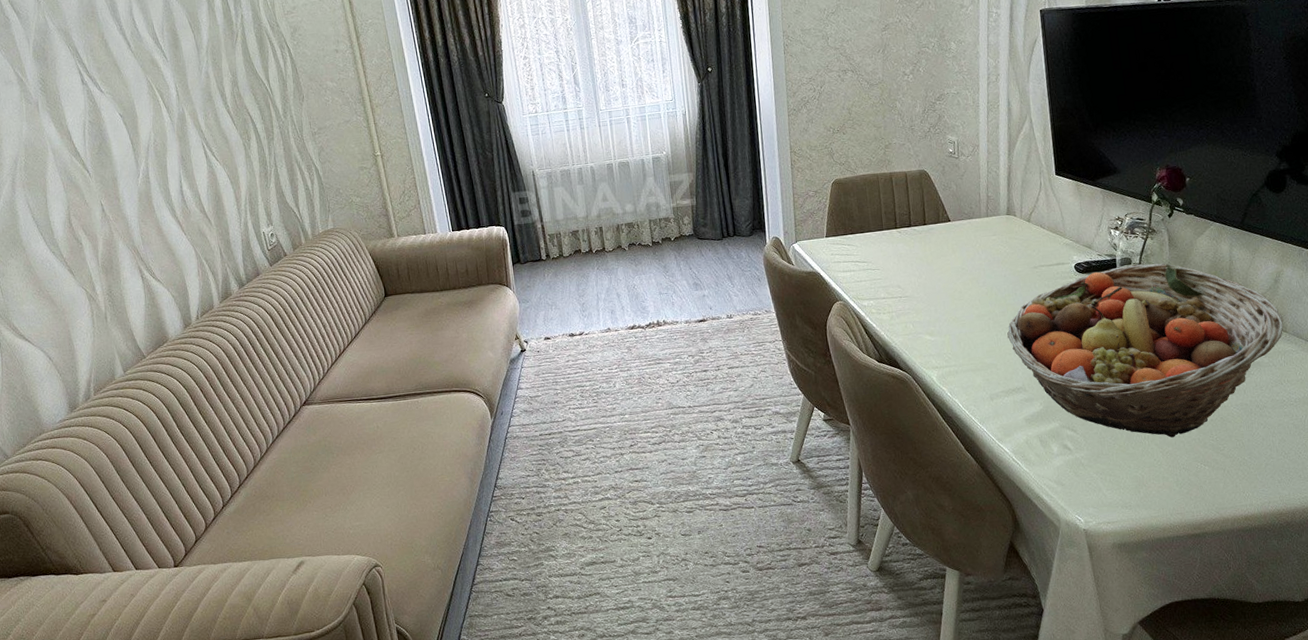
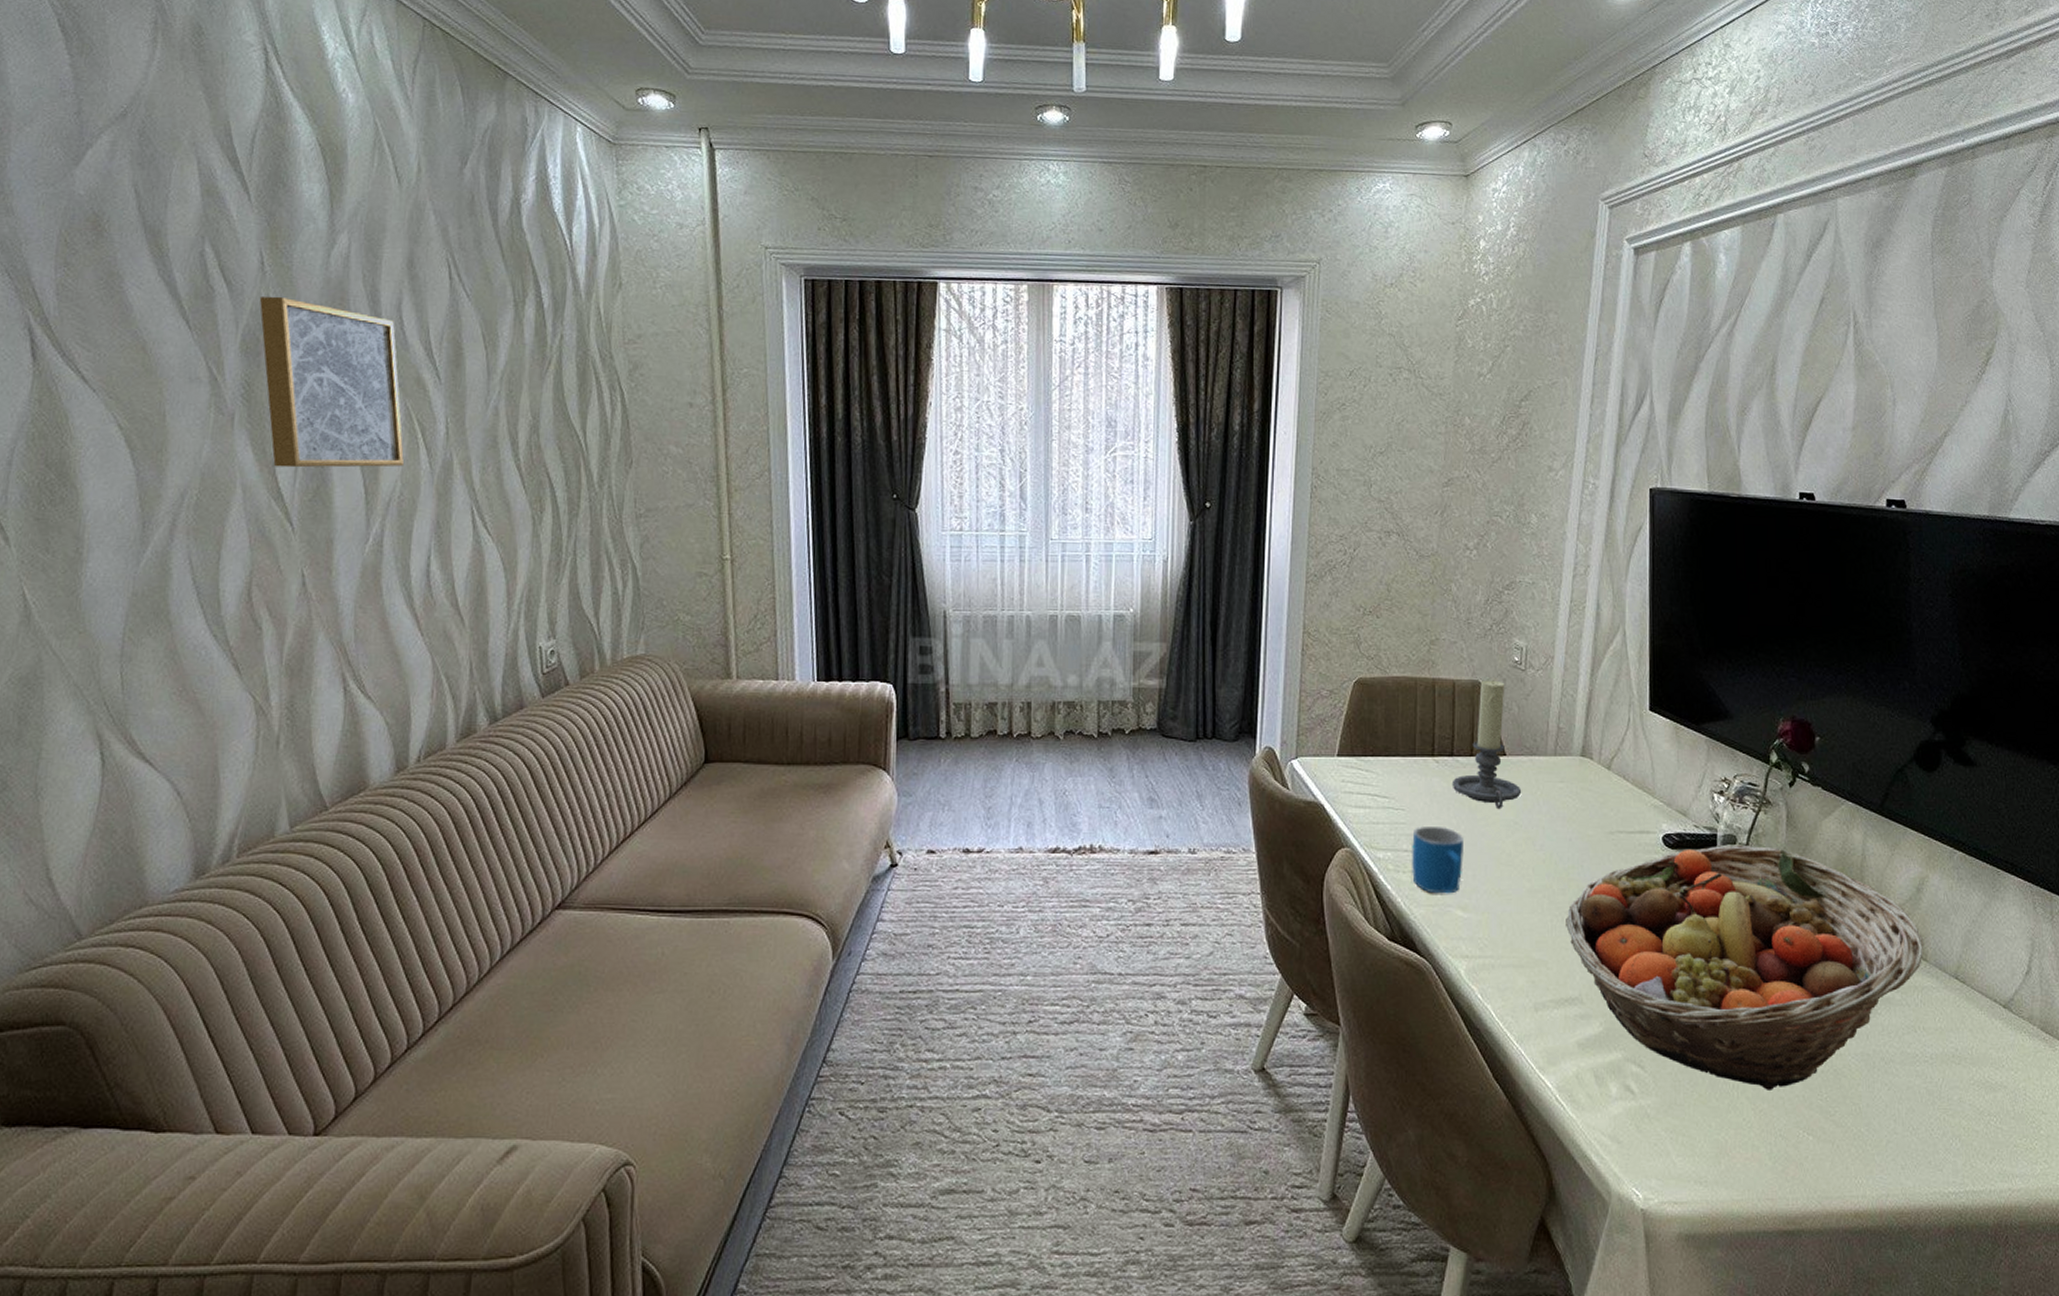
wall art: none [39,17,154,134] -> present [259,296,405,468]
mug: none [887,278,927,326] -> present [1411,827,1463,894]
candle holder: none [912,168,965,261] -> present [1451,680,1522,810]

